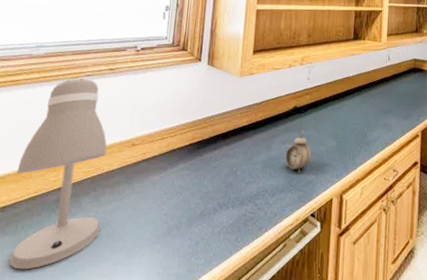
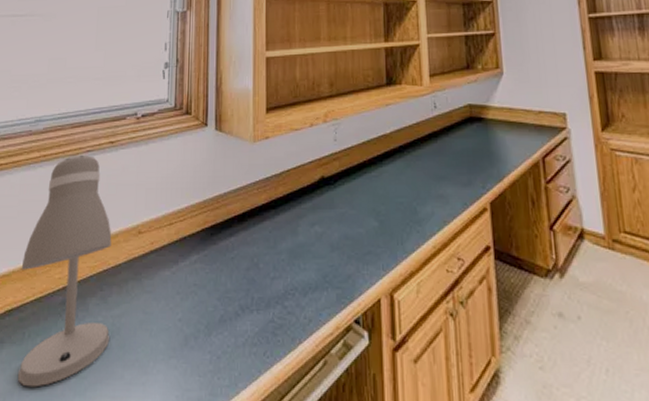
alarm clock: present [285,130,311,174] -> none [315,208,348,265]

